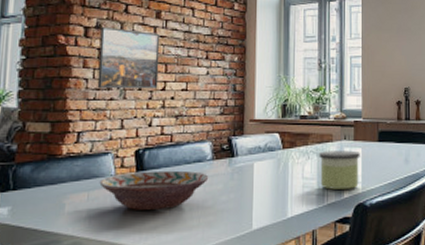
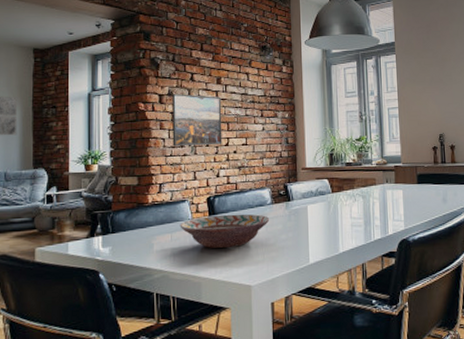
candle: present [319,150,360,190] -> none [364,192,401,228]

